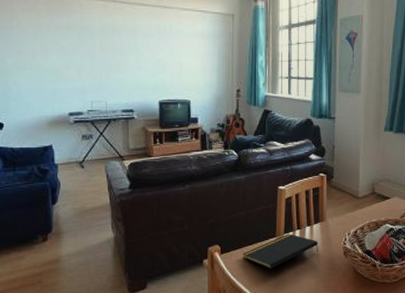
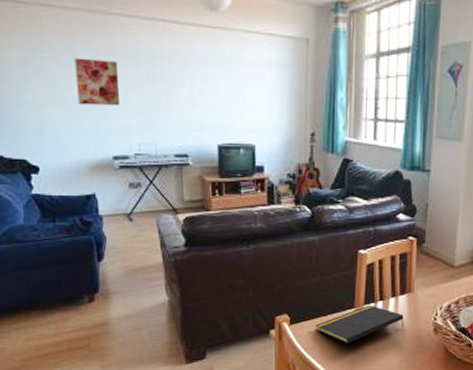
wall art: none [39,32,77,71] -> present [75,58,121,106]

